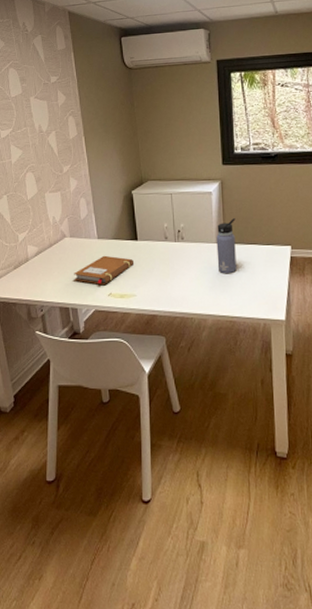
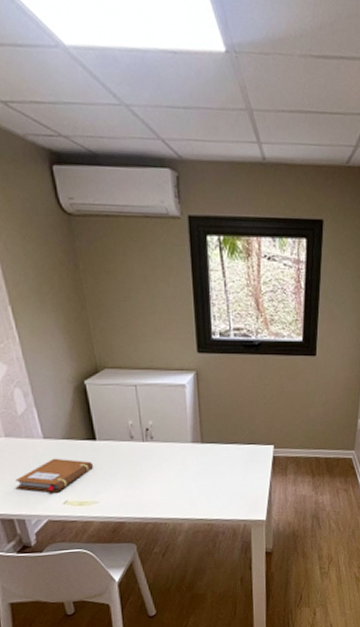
water bottle: present [216,218,237,274] -> none [191,415,215,476]

